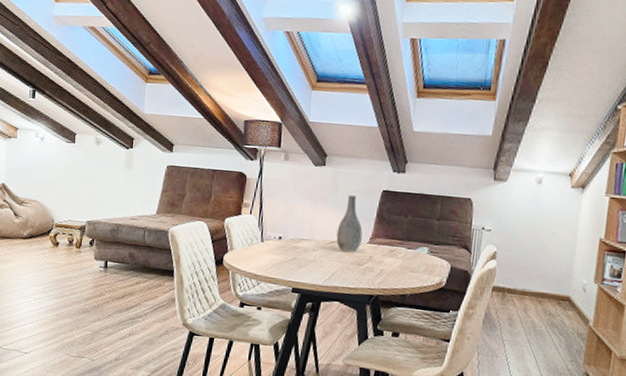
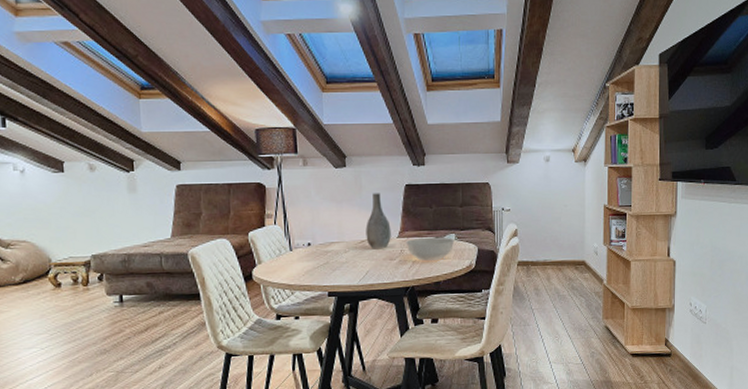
bowl: none [375,246,427,273] -> present [406,237,455,262]

